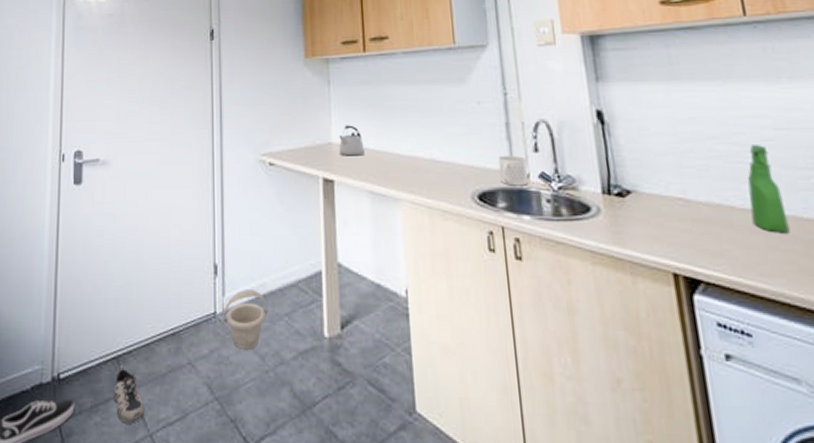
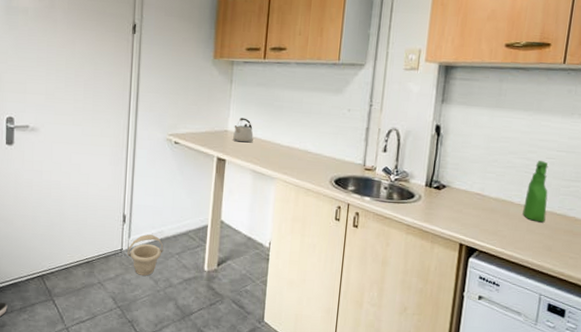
shoe: present [113,364,145,424] -> none [38,281,63,320]
mug: present [498,155,528,186] -> none [354,152,376,176]

